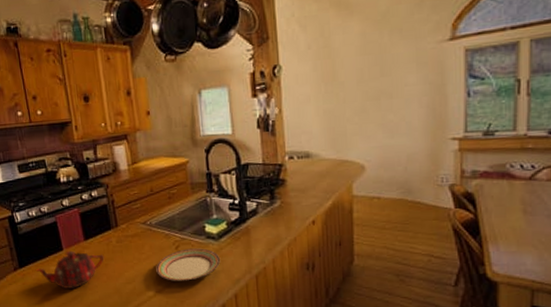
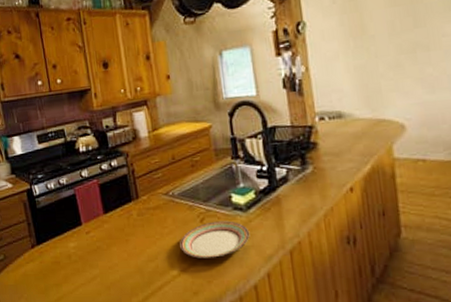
teapot: present [35,250,104,289] -> none [53,225,125,267]

